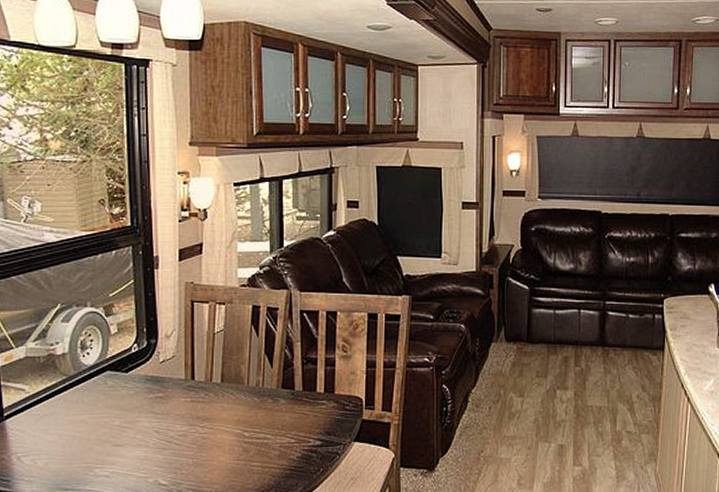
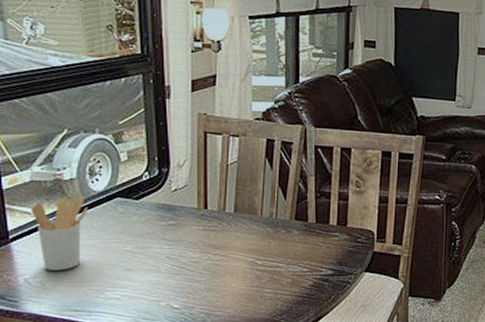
utensil holder: none [25,371,78,449] -> present [31,197,87,271]

